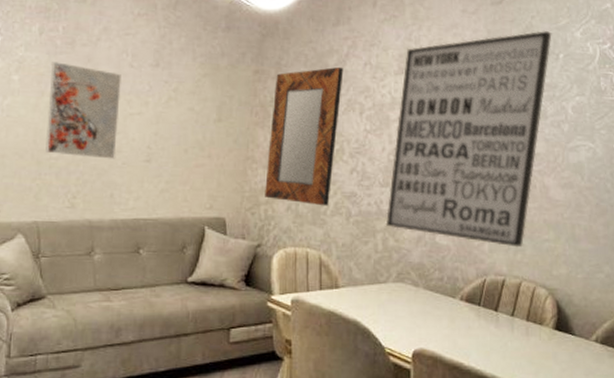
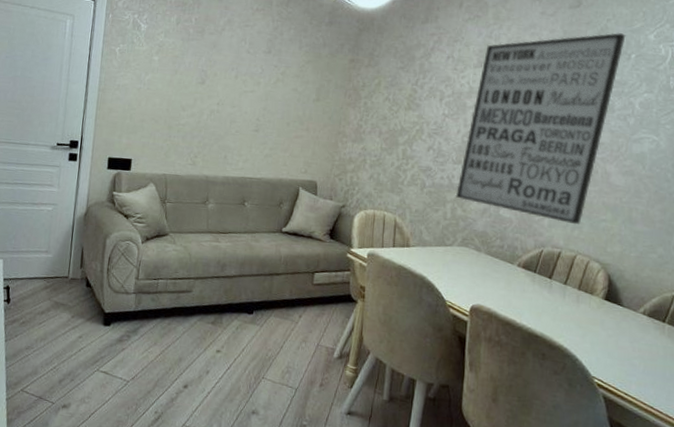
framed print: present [45,62,121,159] -> none [175,46,240,128]
home mirror: present [265,66,344,206] -> none [352,58,428,178]

